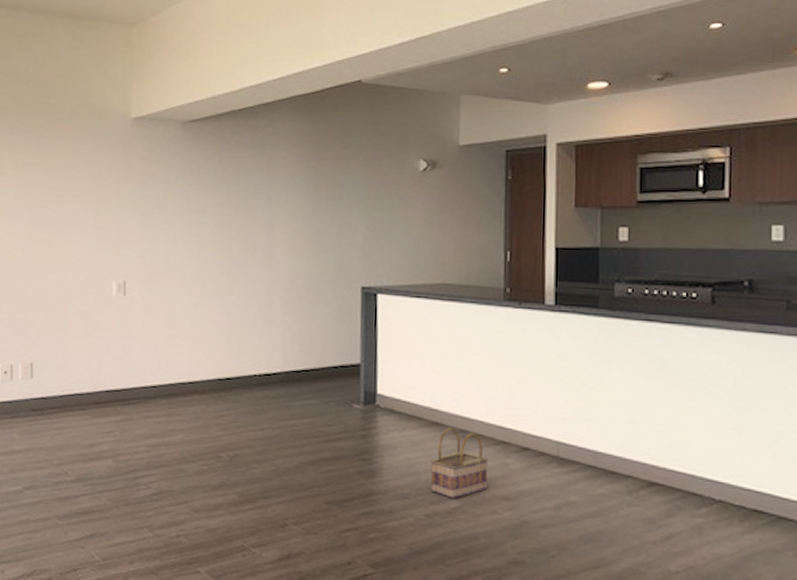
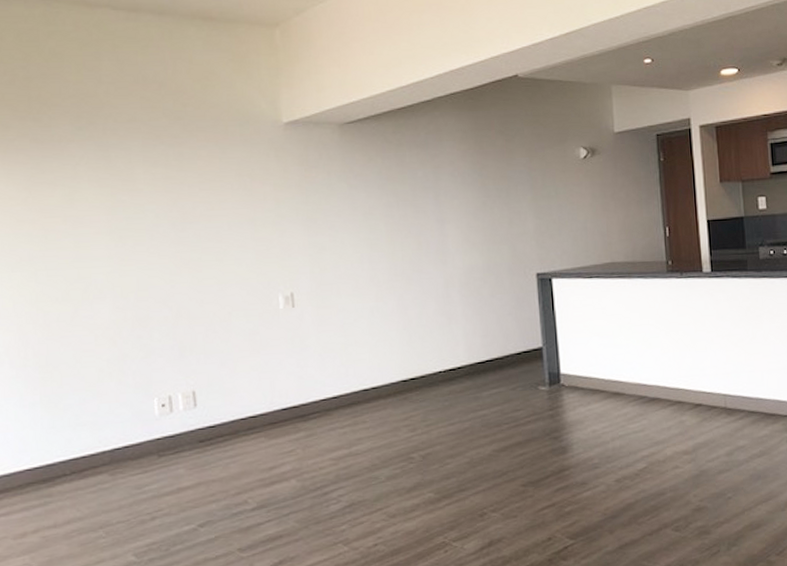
basket: present [430,427,488,499] -> none [616,395,668,461]

